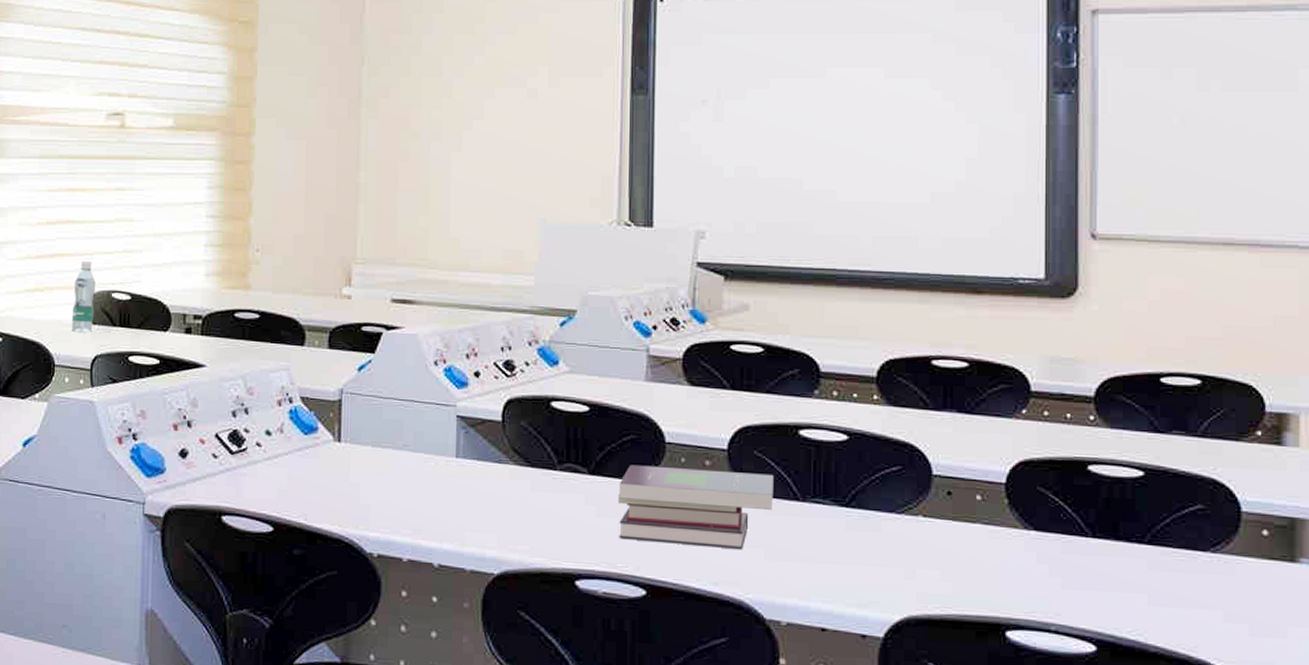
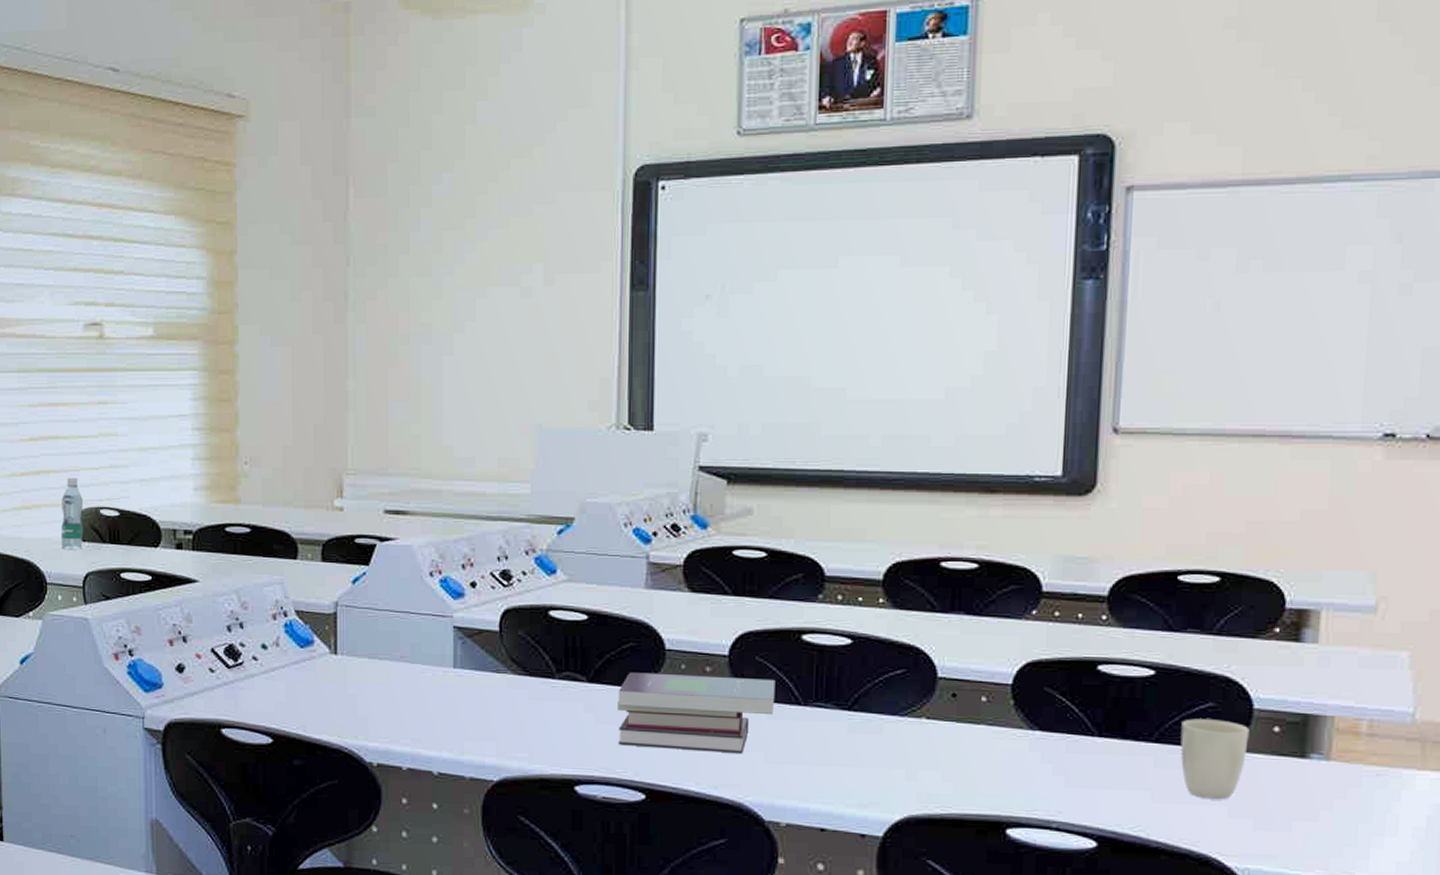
mug: none [1173,520,1239,603] -> present [1180,718,1250,799]

